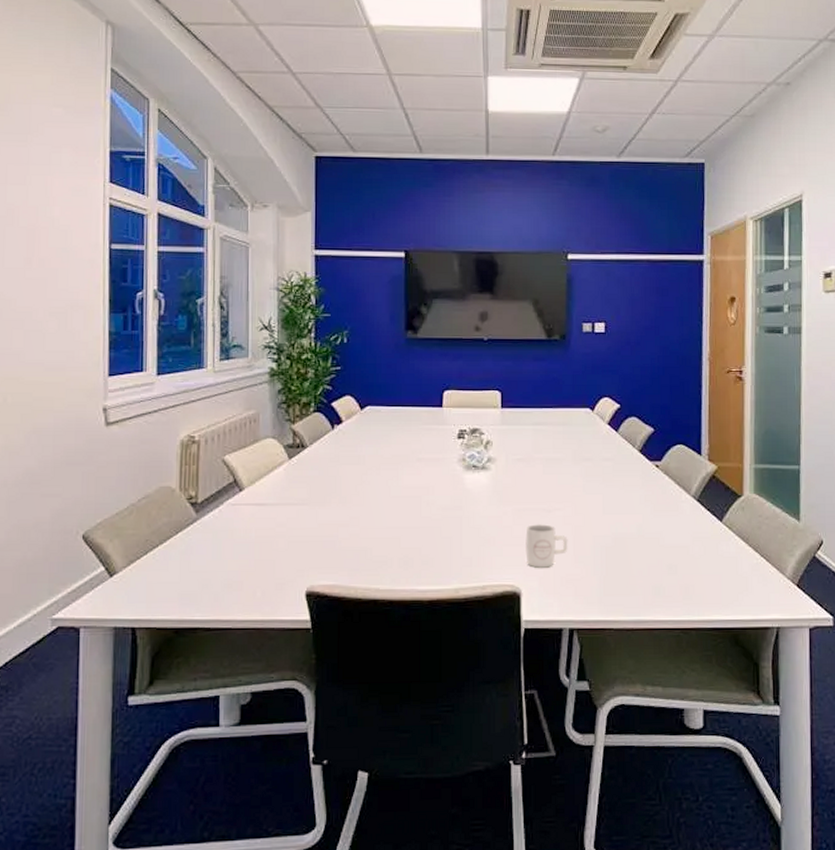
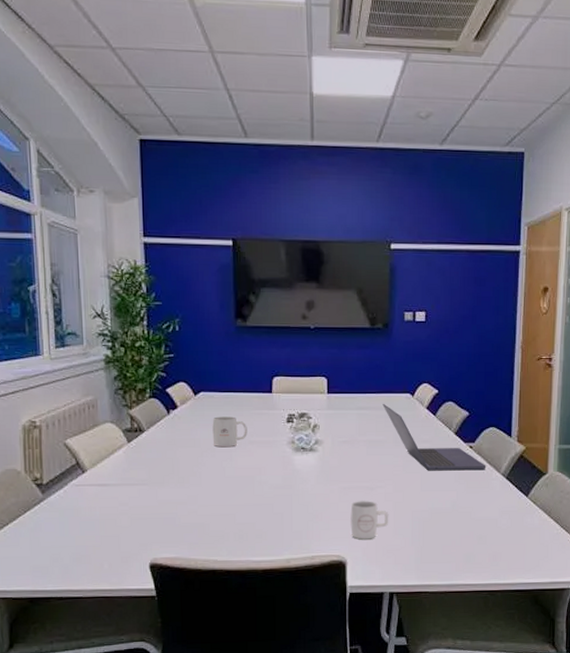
mug: none [378,432,415,465] -> present [212,416,247,448]
laptop: none [560,419,675,491] -> present [382,404,486,470]

